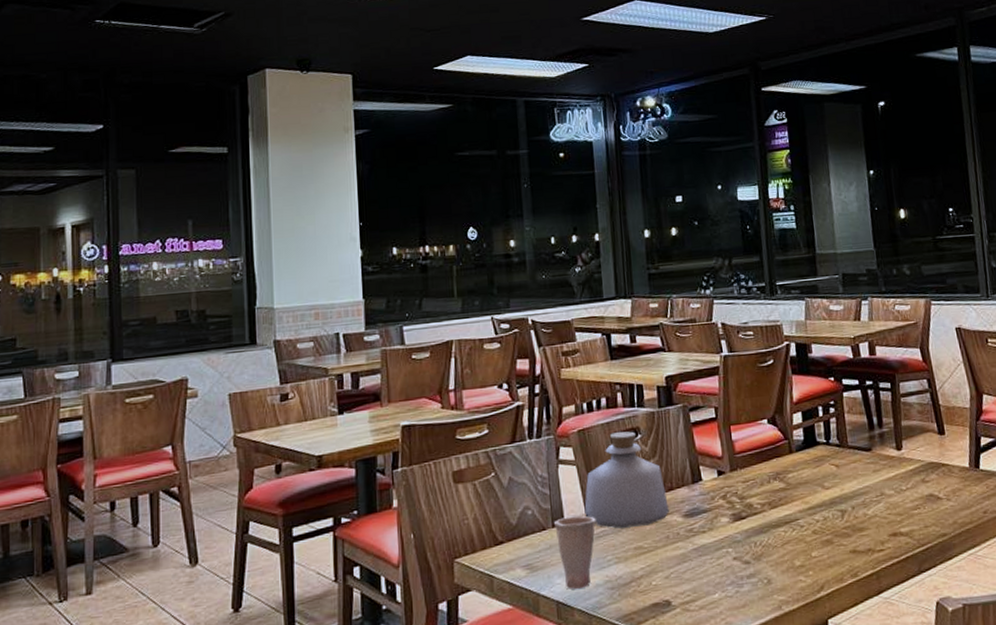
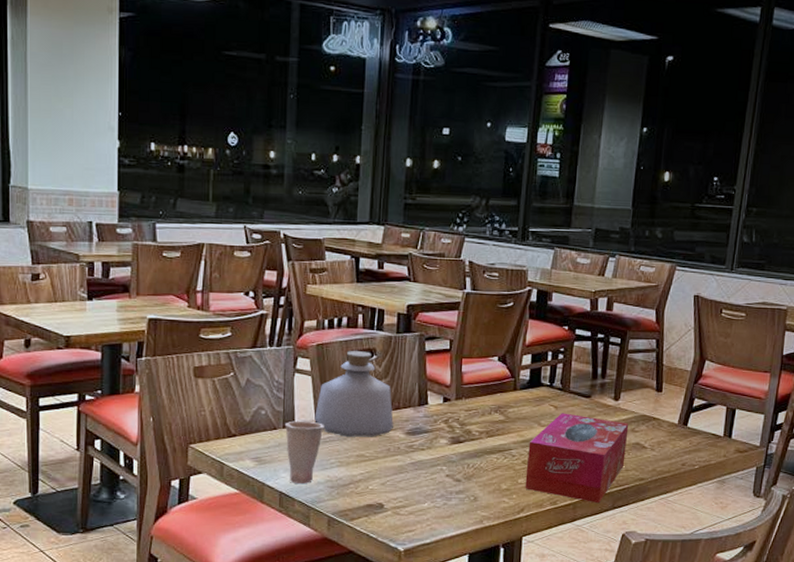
tissue box: none [815,470,922,570] -> present [525,413,629,504]

